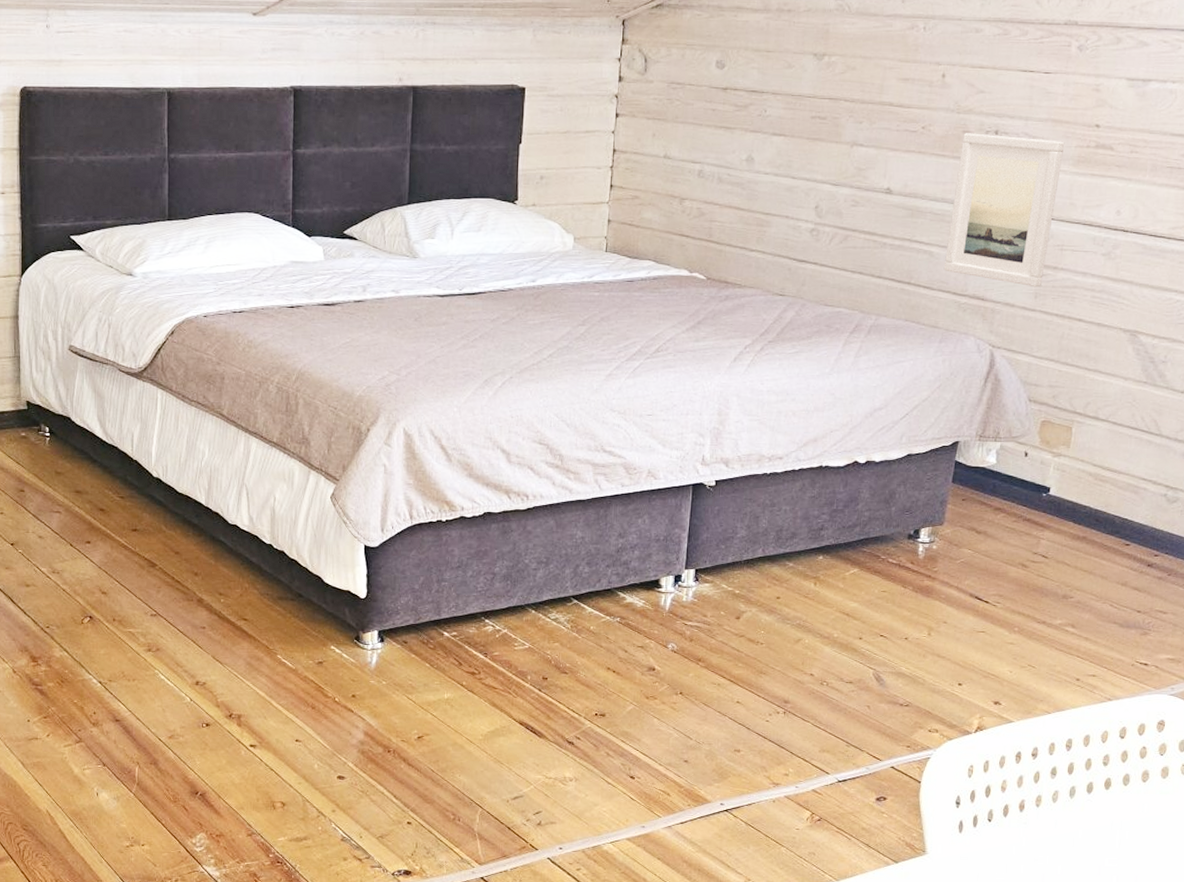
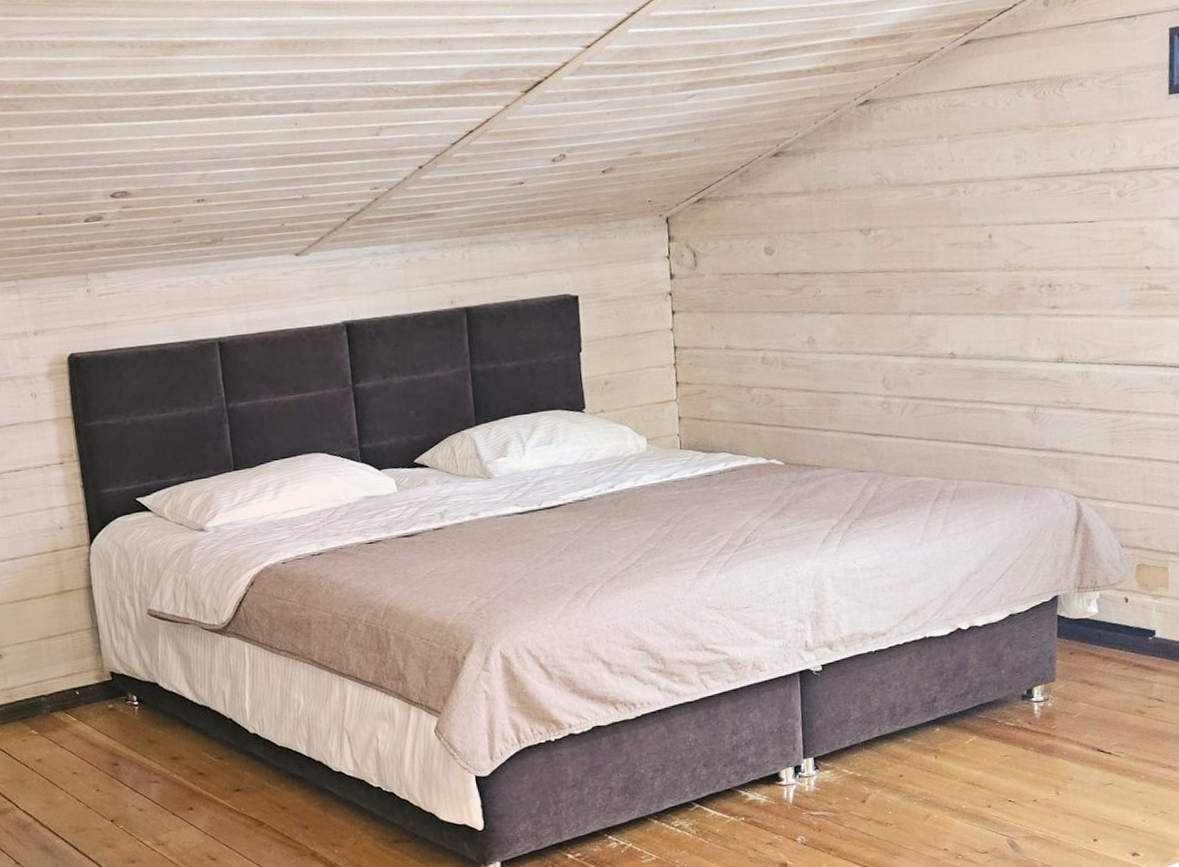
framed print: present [943,133,1065,288] -> none [1017,286,1119,434]

